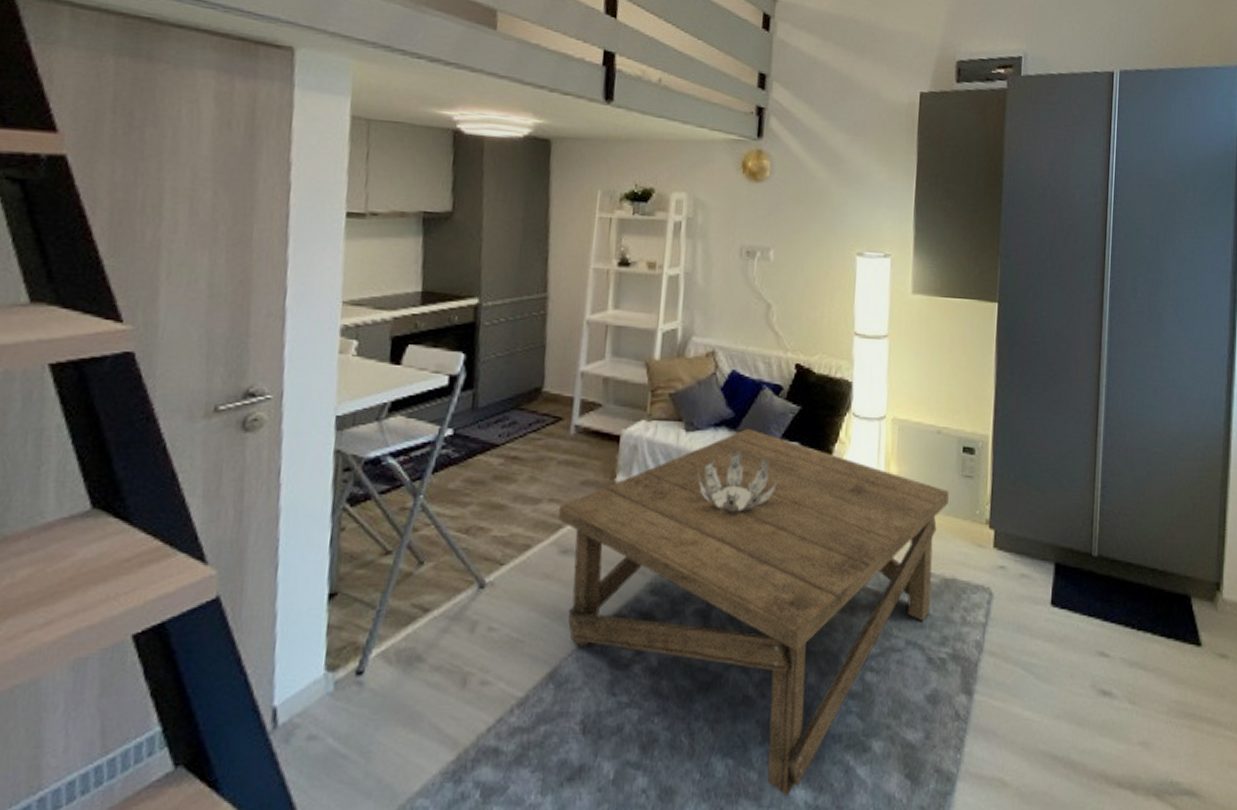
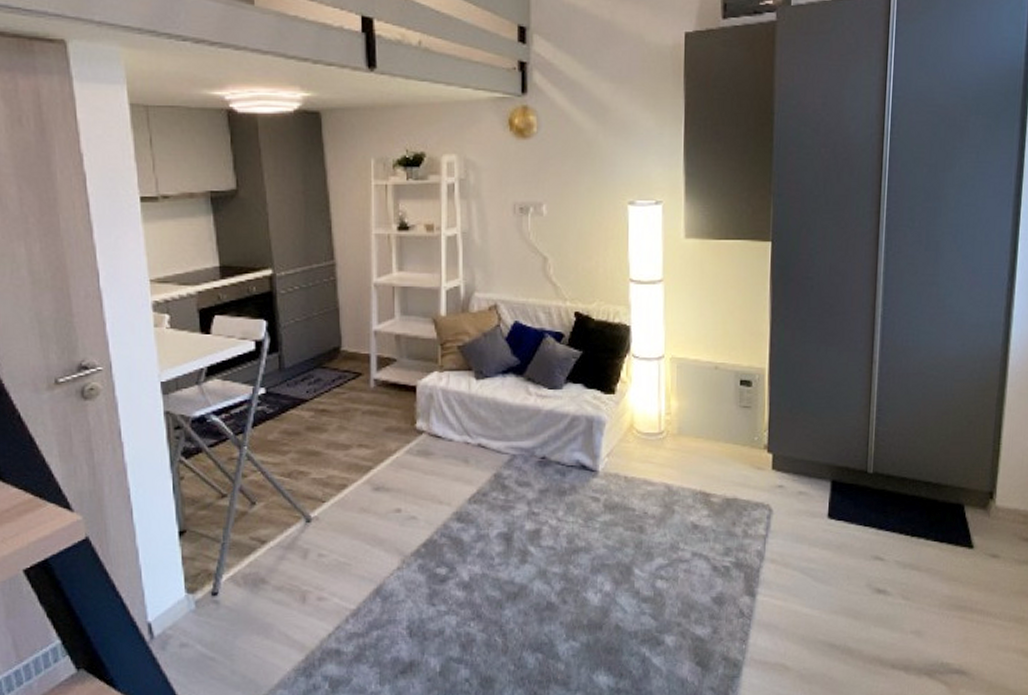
coffee table: present [558,429,949,796] -> none [367,374,728,681]
decorative bowl: present [697,449,779,512] -> none [490,393,566,449]

